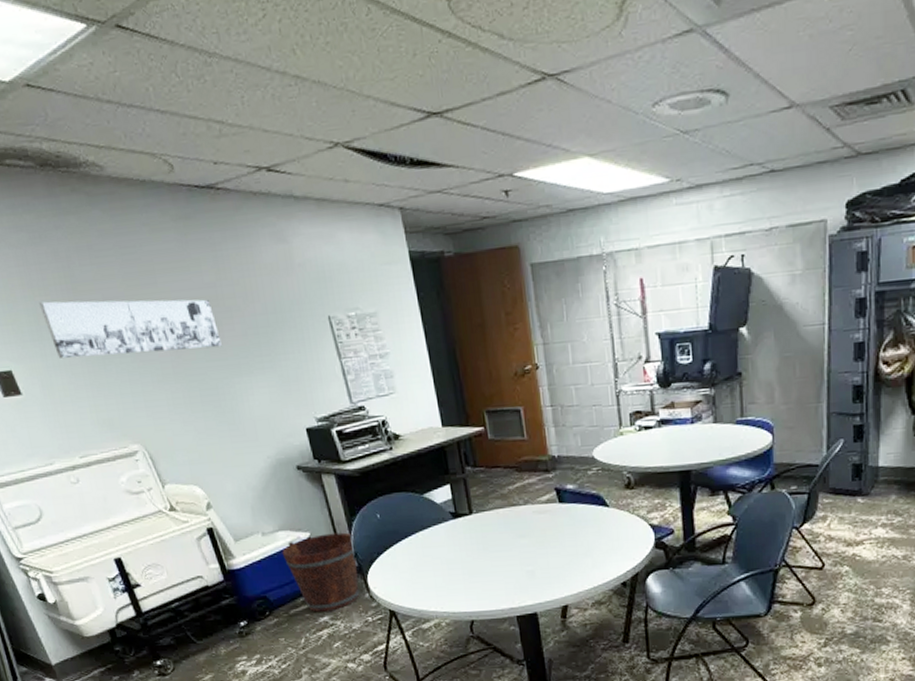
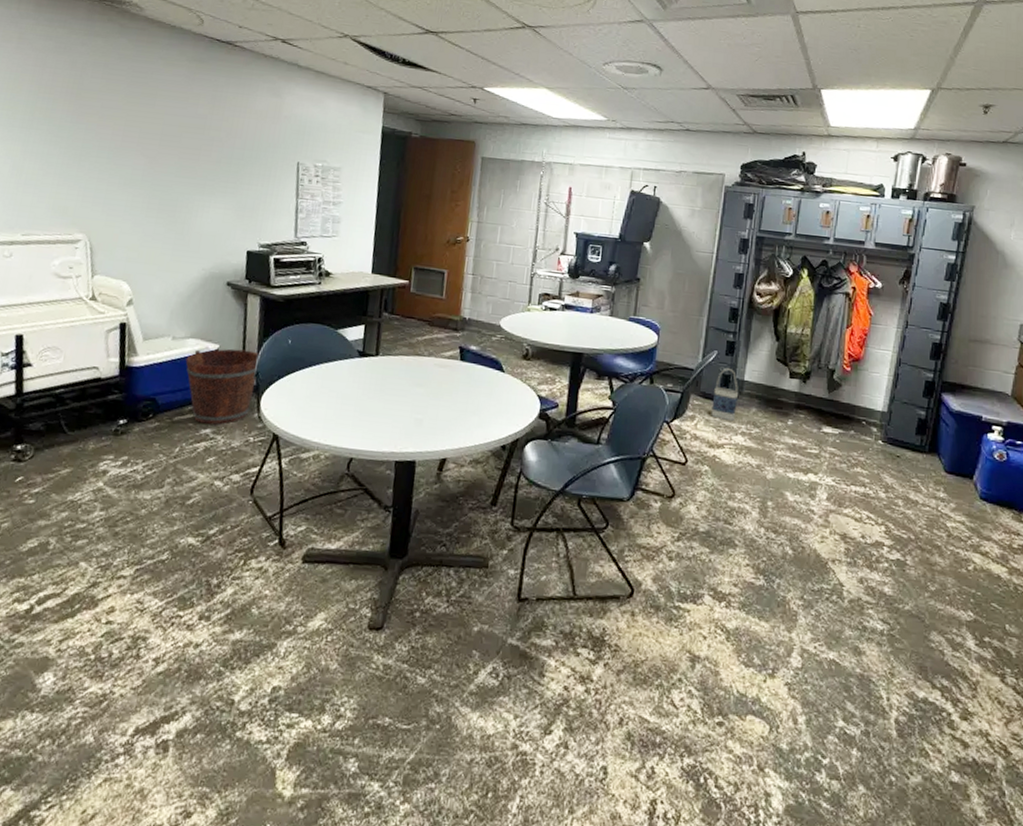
wall art: present [39,299,222,359] -> none [39,98,197,167]
bag: none [844,456,874,515] -> present [711,368,738,422]

